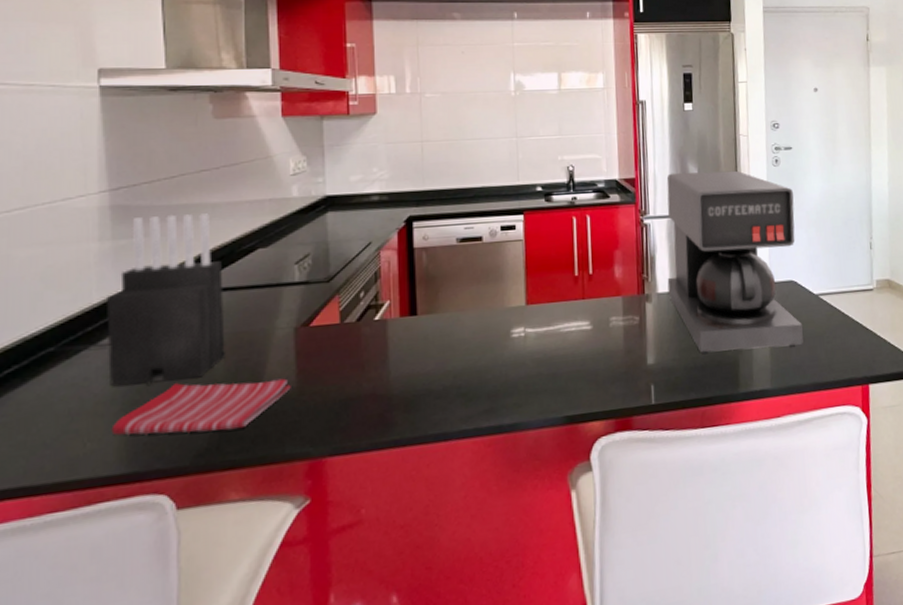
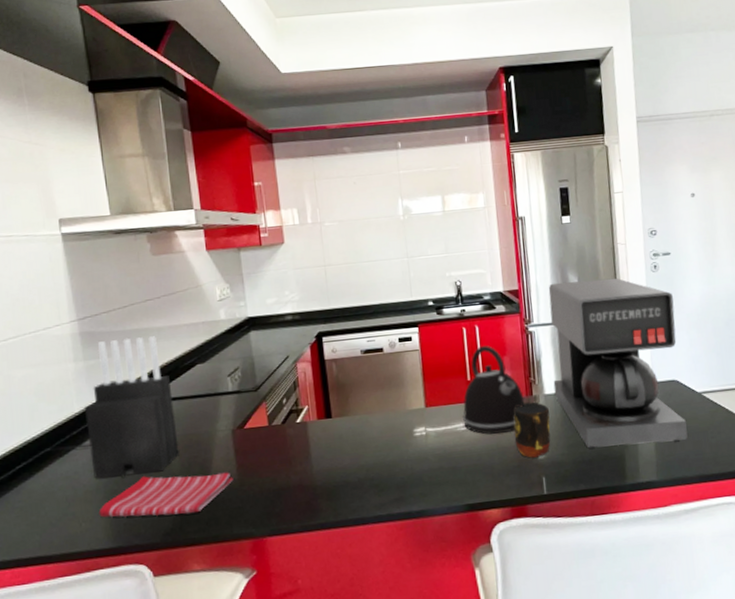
kettle: none [567,238,636,337] -> present [463,346,525,435]
mug: none [623,301,662,364] -> present [514,402,551,458]

